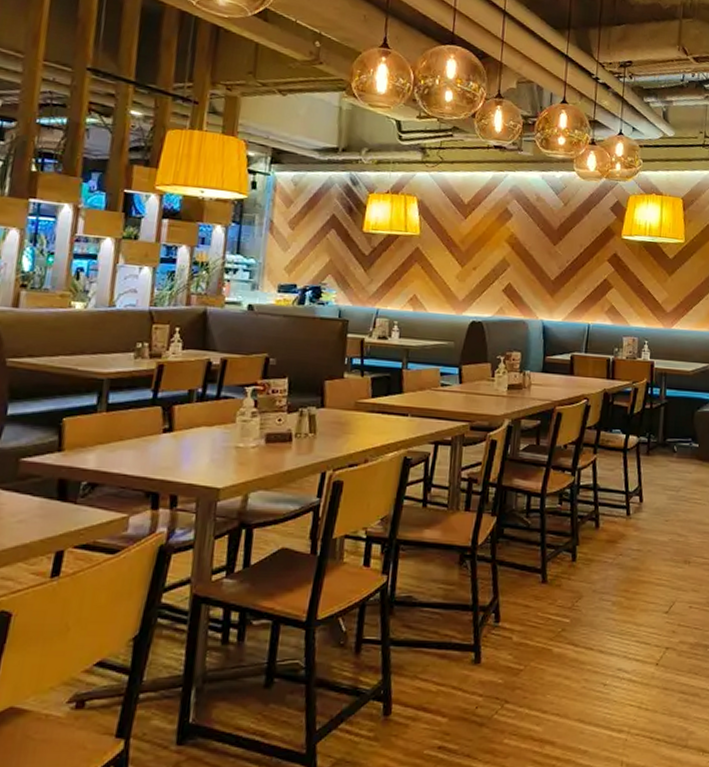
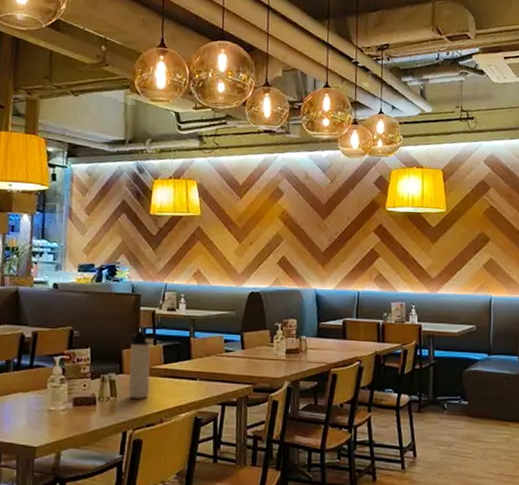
thermos bottle: none [329,361,365,436] -> present [128,331,157,399]

